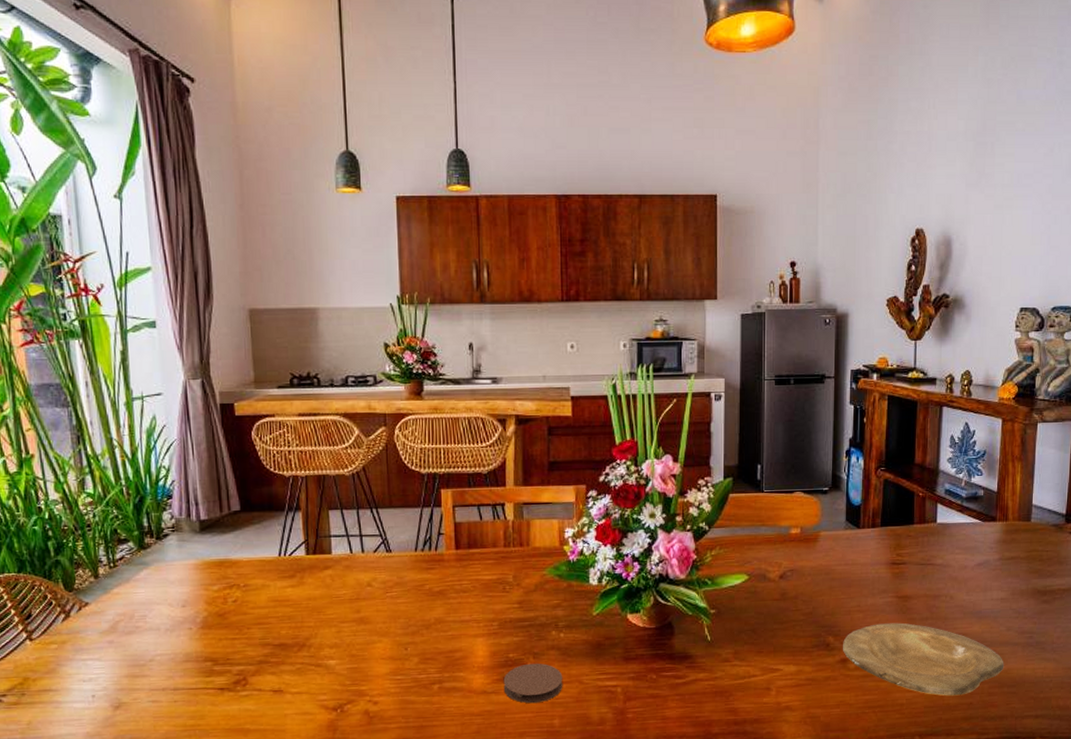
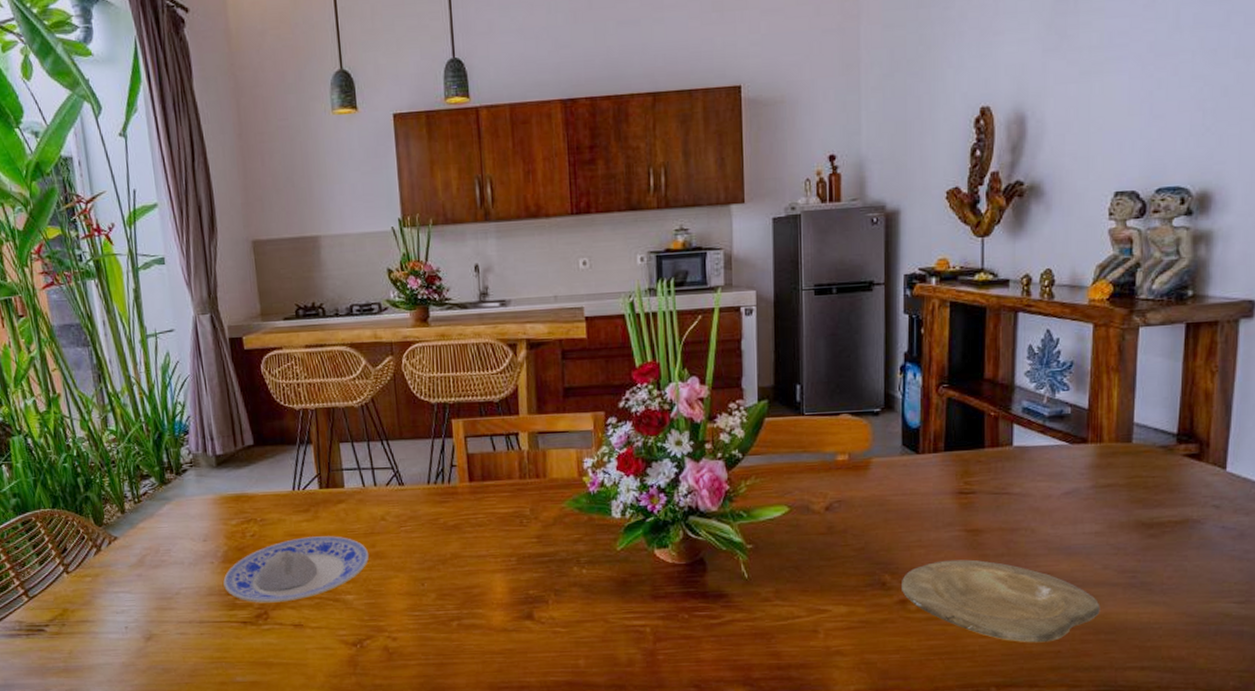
plate: none [201,601,354,669] -> present [223,536,369,603]
coaster: present [503,663,563,704] -> none [524,600,588,643]

